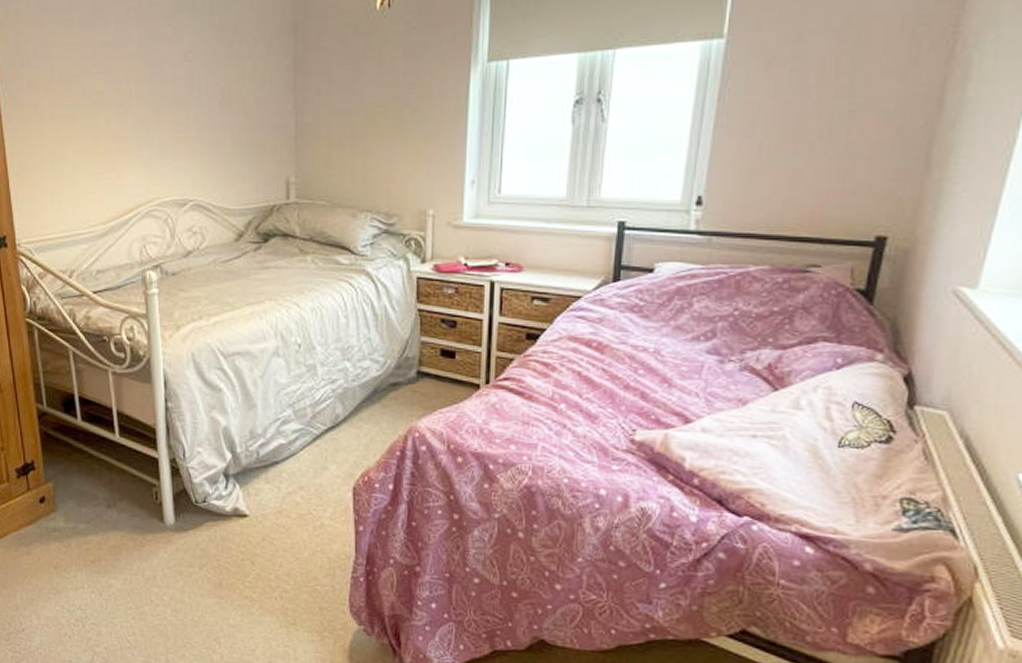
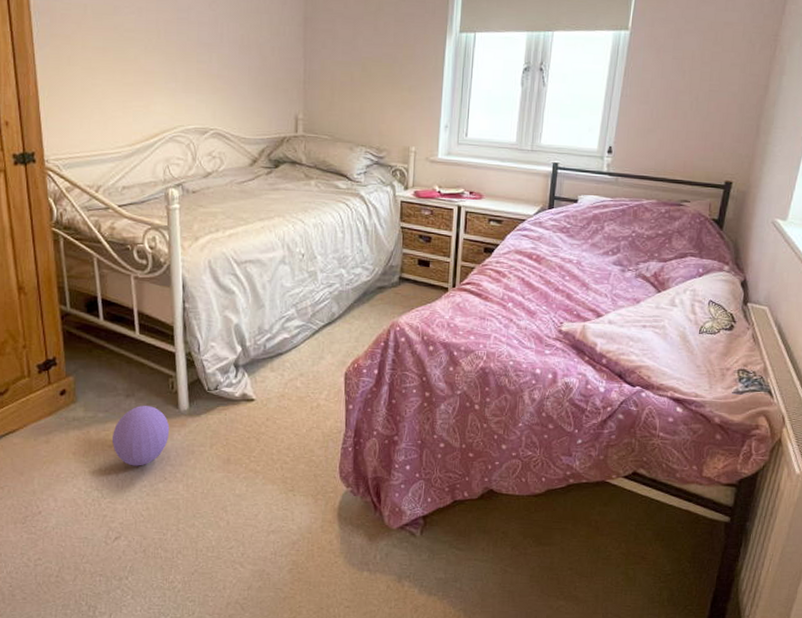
ball: none [95,517,155,586] -> present [113,406,170,466]

